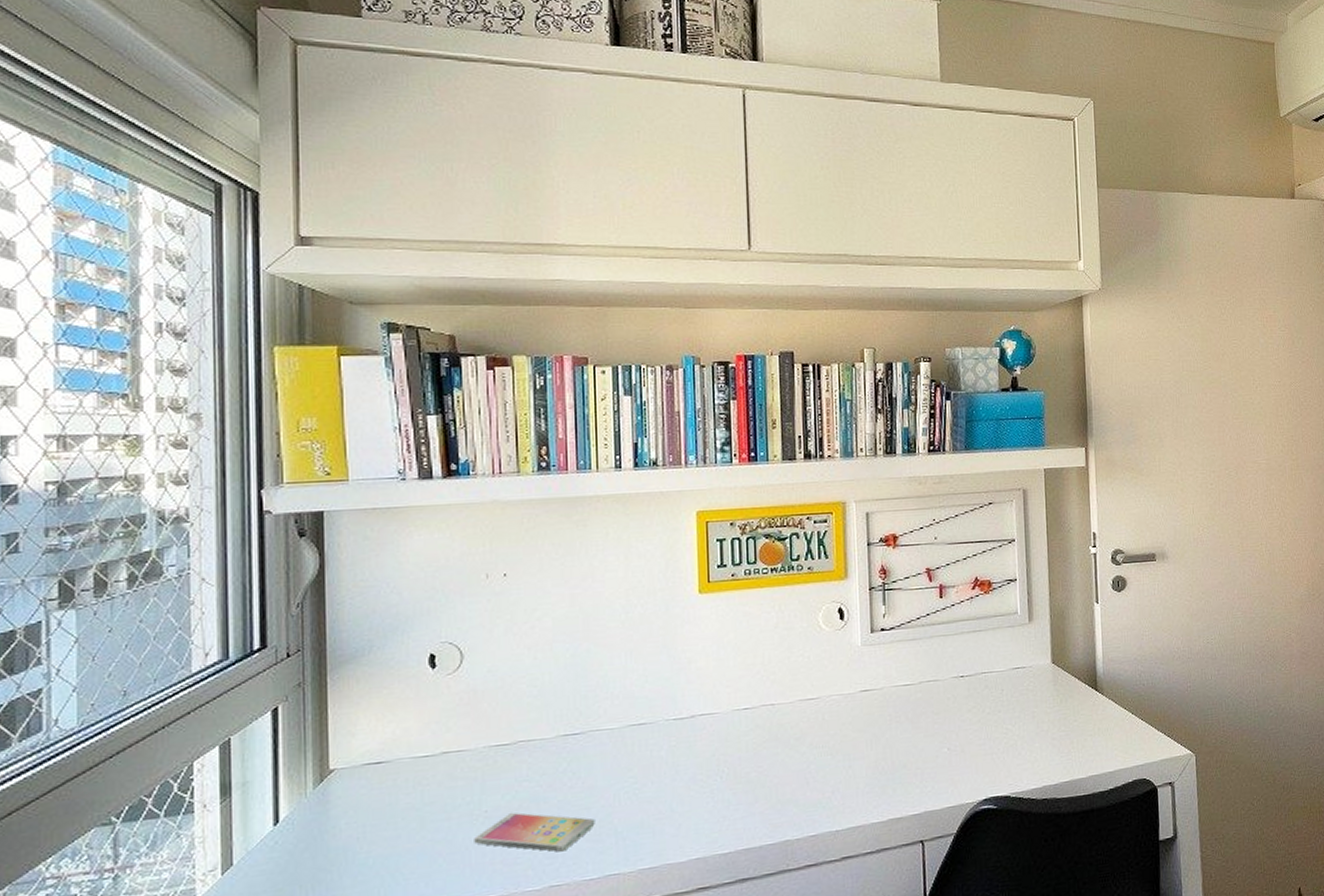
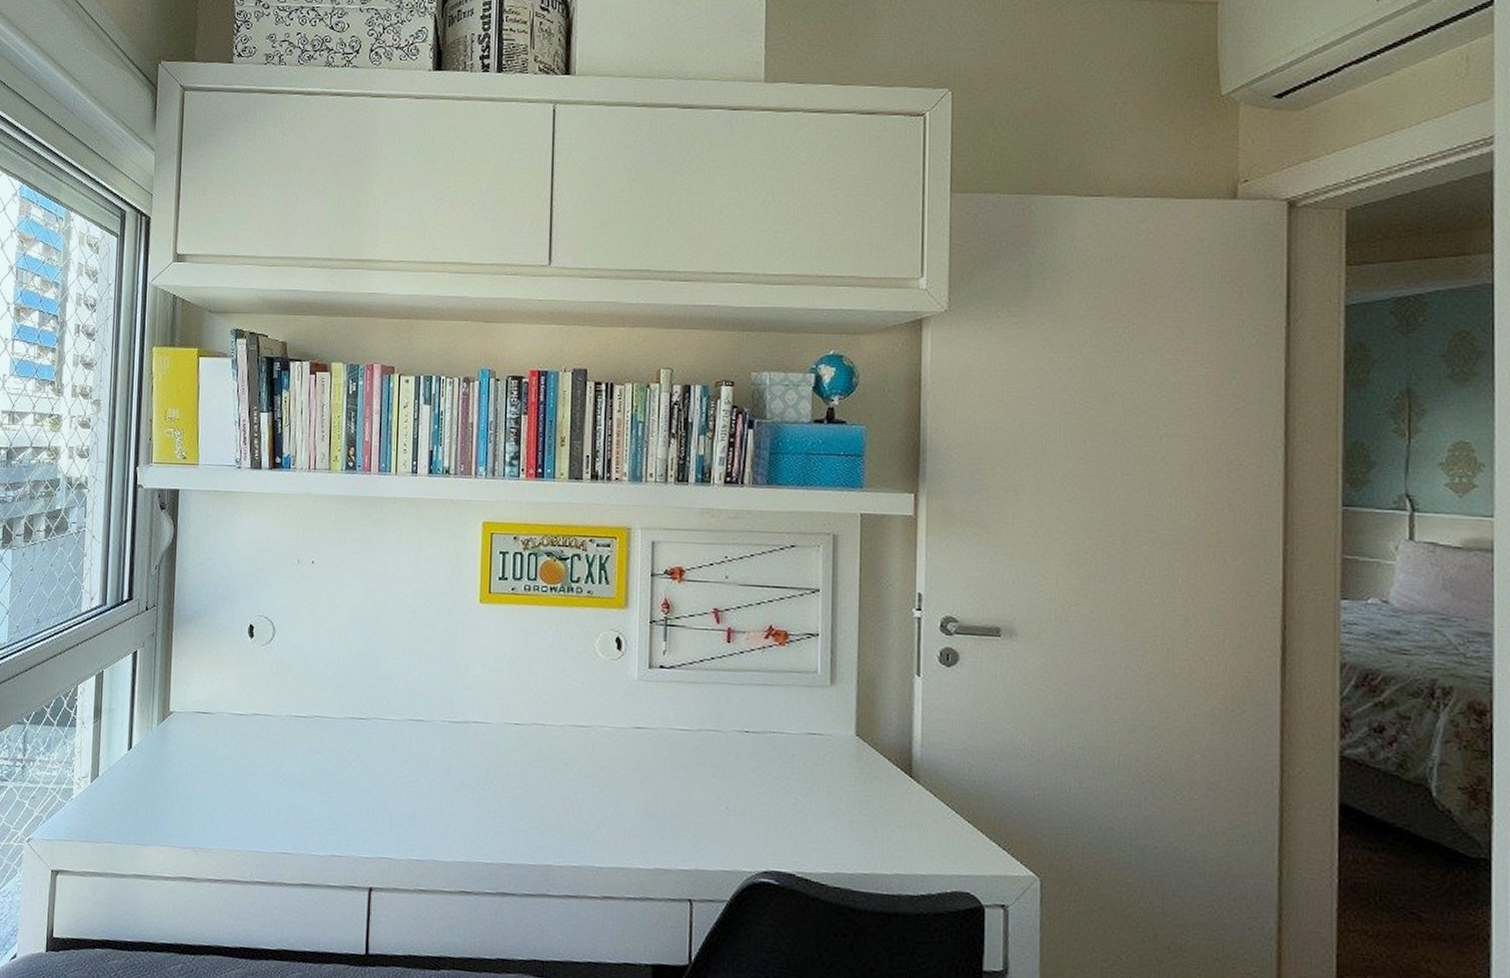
smartphone: present [474,812,595,852] -> none [273,779,374,826]

